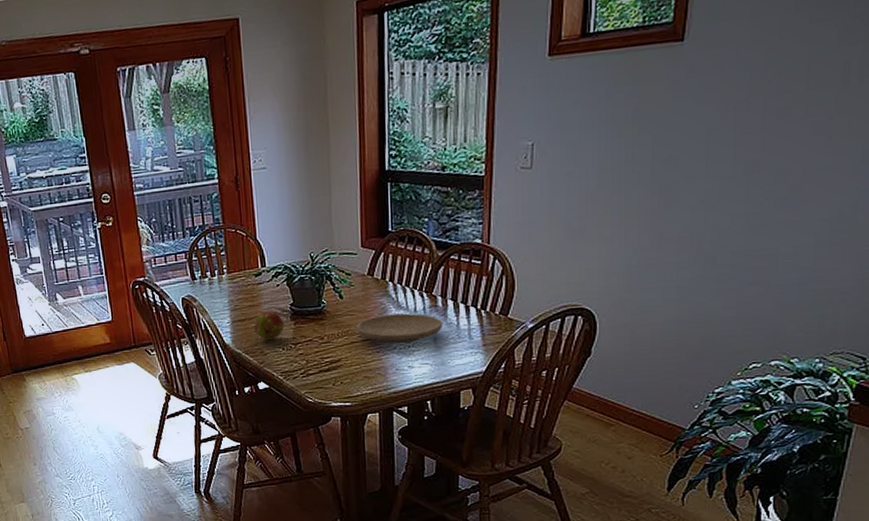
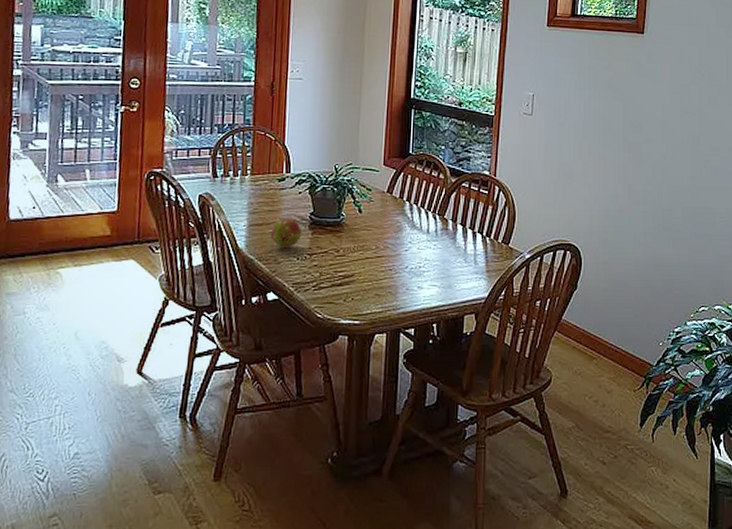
plate: present [356,313,444,344] -> none [372,233,453,264]

